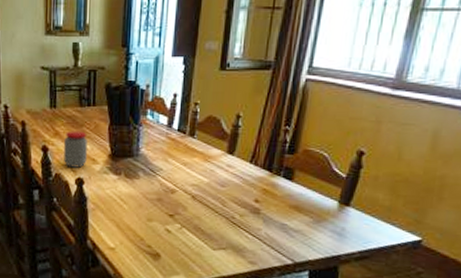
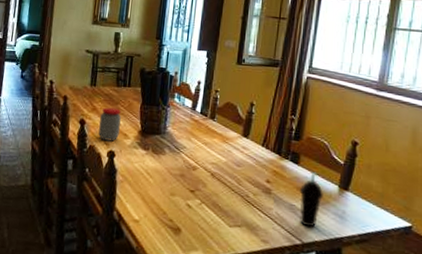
cup: none [292,188,321,247] -> present [299,172,324,228]

